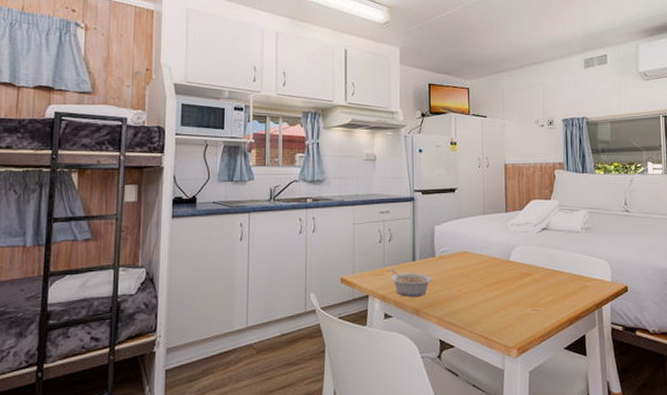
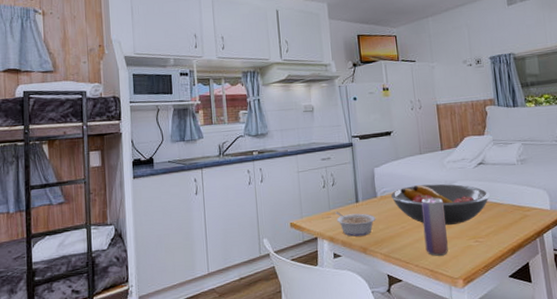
fruit bowl: none [449,247,551,291] -> present [390,184,490,225]
beverage can: none [480,261,505,323] -> present [421,197,448,256]

